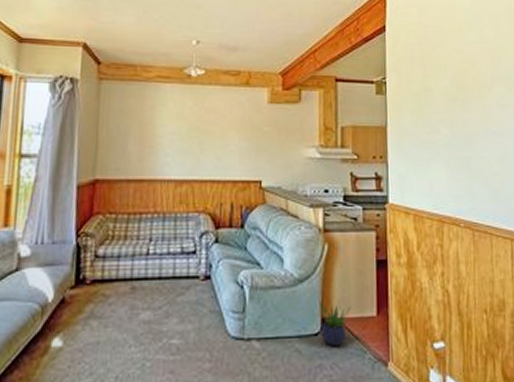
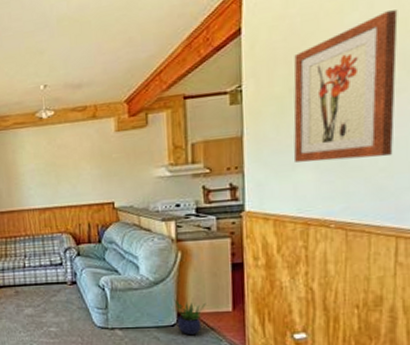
wall art: none [427,38,504,162] -> present [293,10,398,162]

